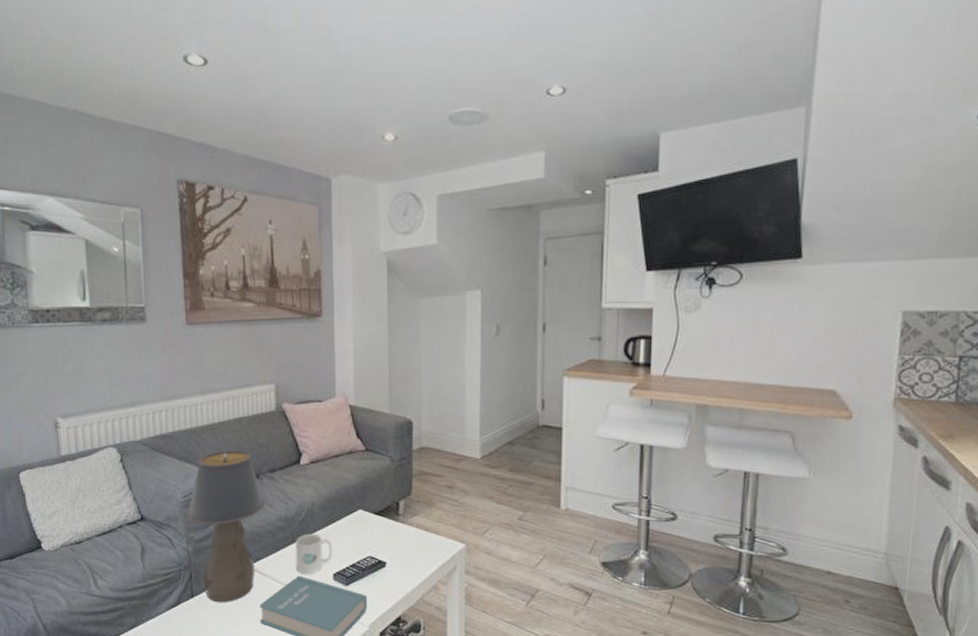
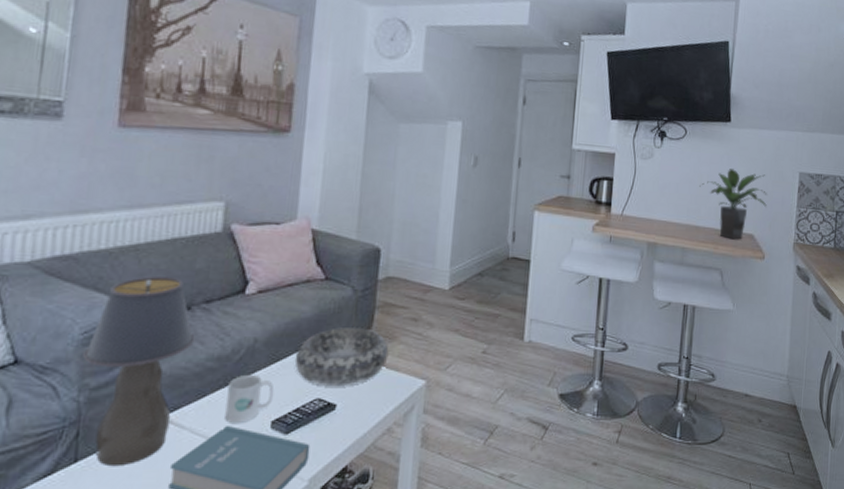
decorative bowl: none [347,494,428,547] -> present [294,327,389,387]
potted plant: none [761,314,855,398] -> present [699,169,767,240]

